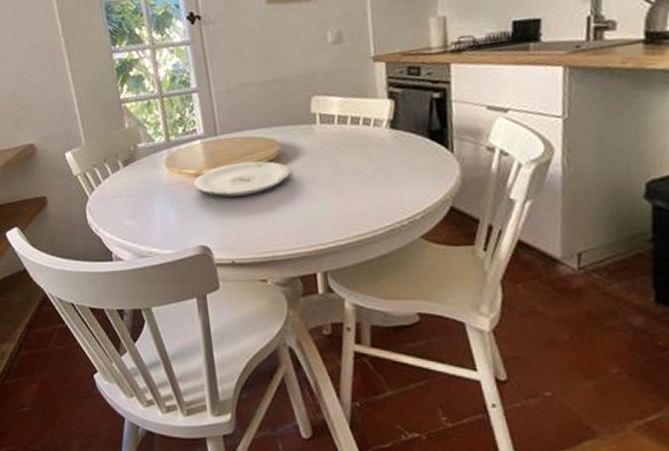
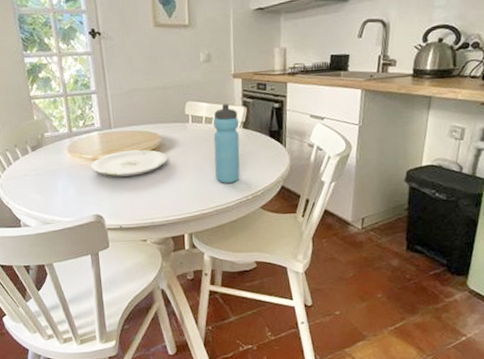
water bottle: none [349,96,390,204] -> present [213,103,240,183]

